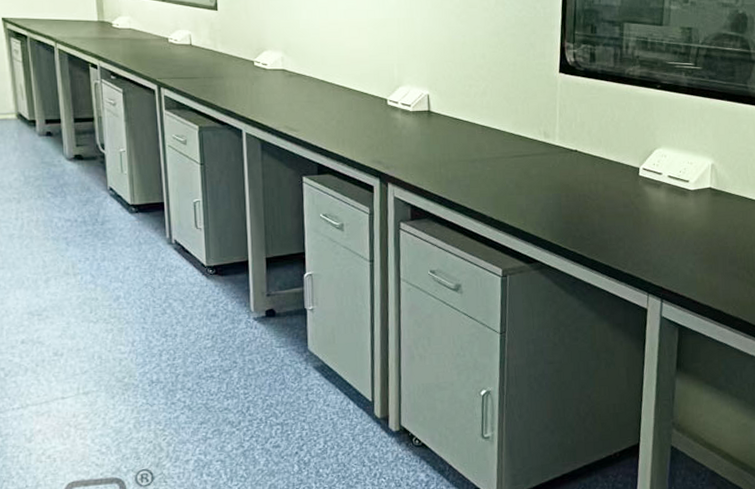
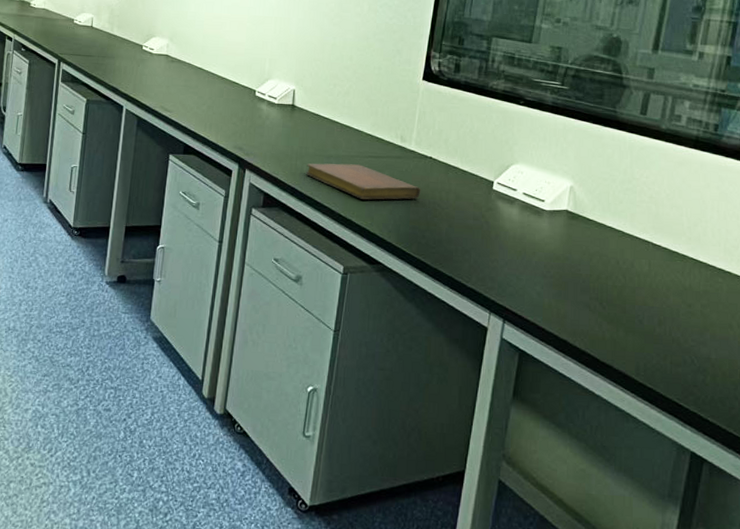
notebook: none [452,165,570,200] -> present [306,163,421,200]

